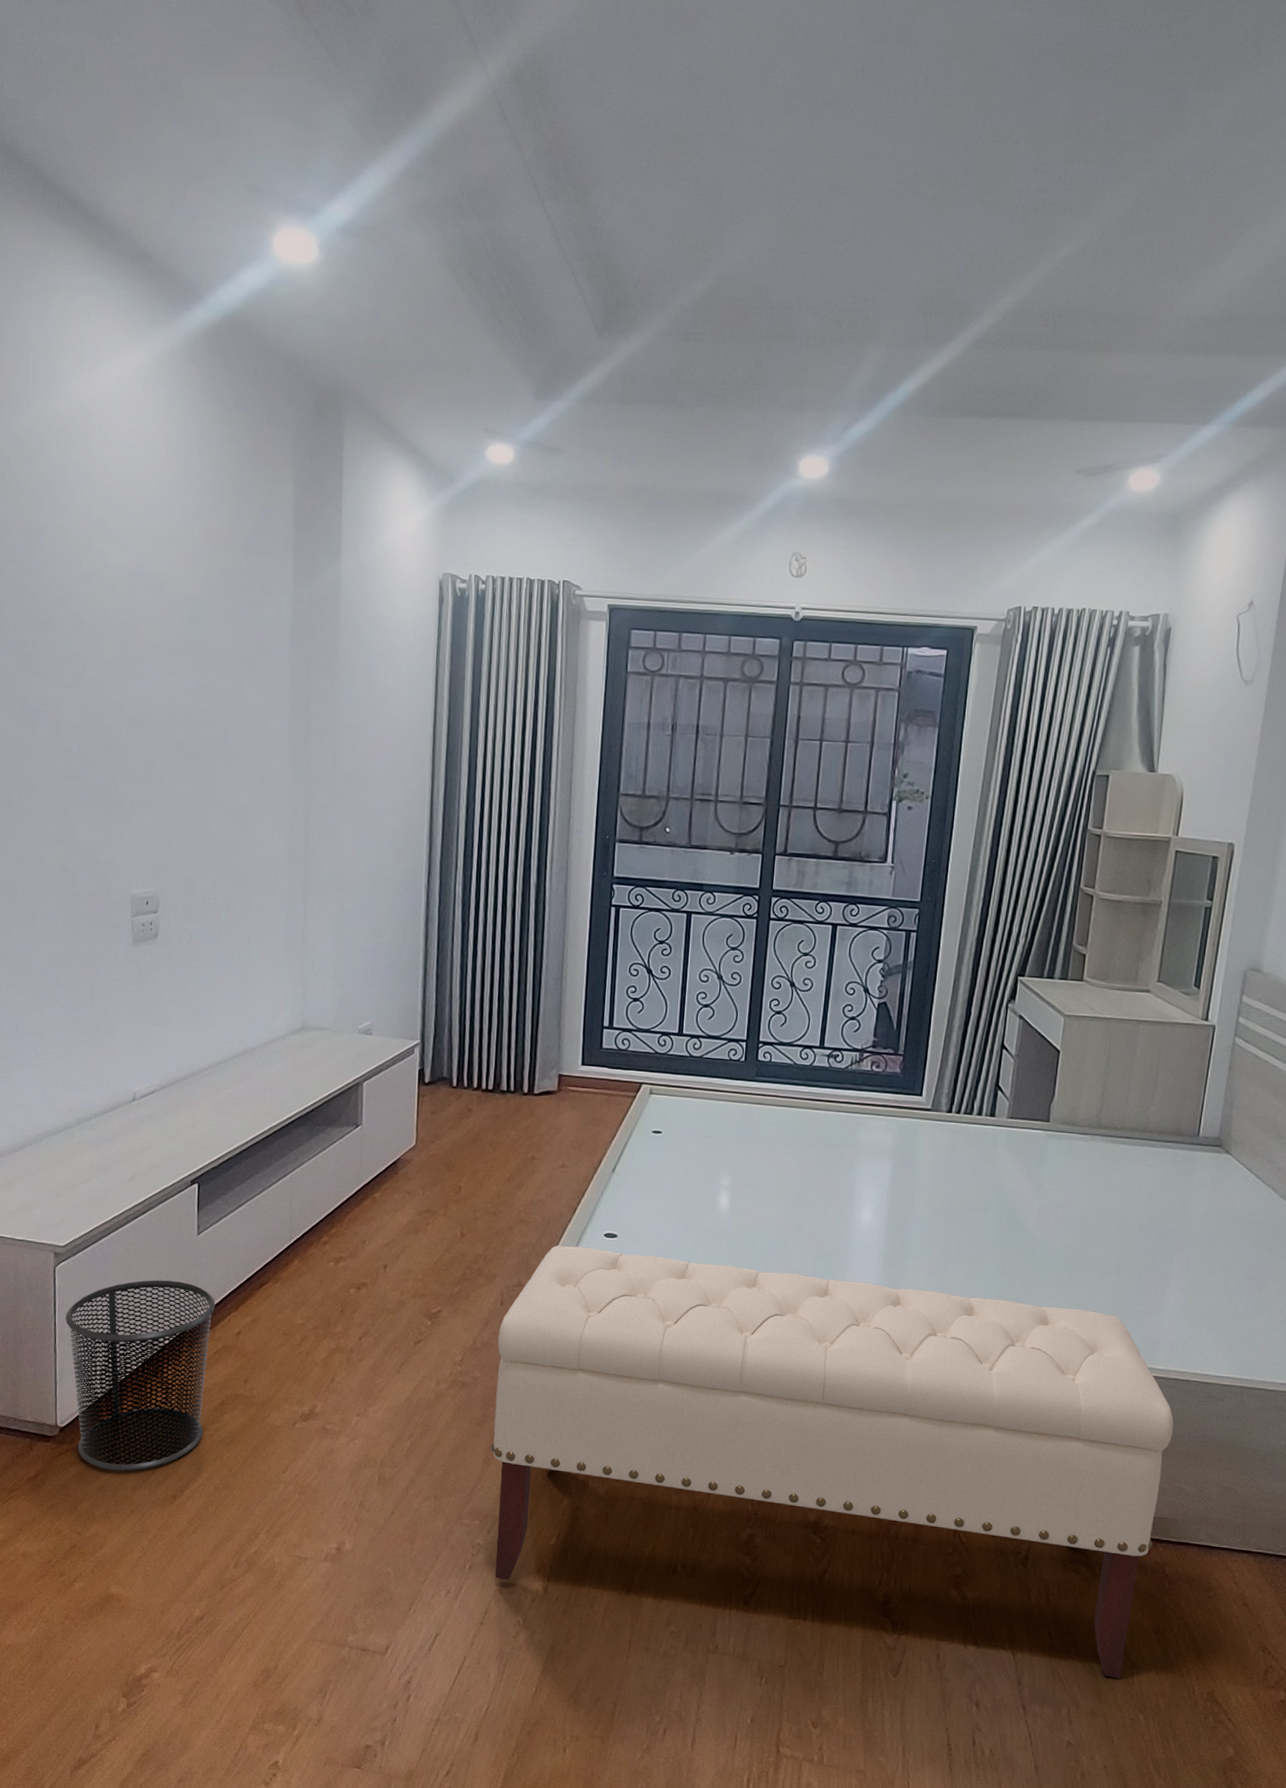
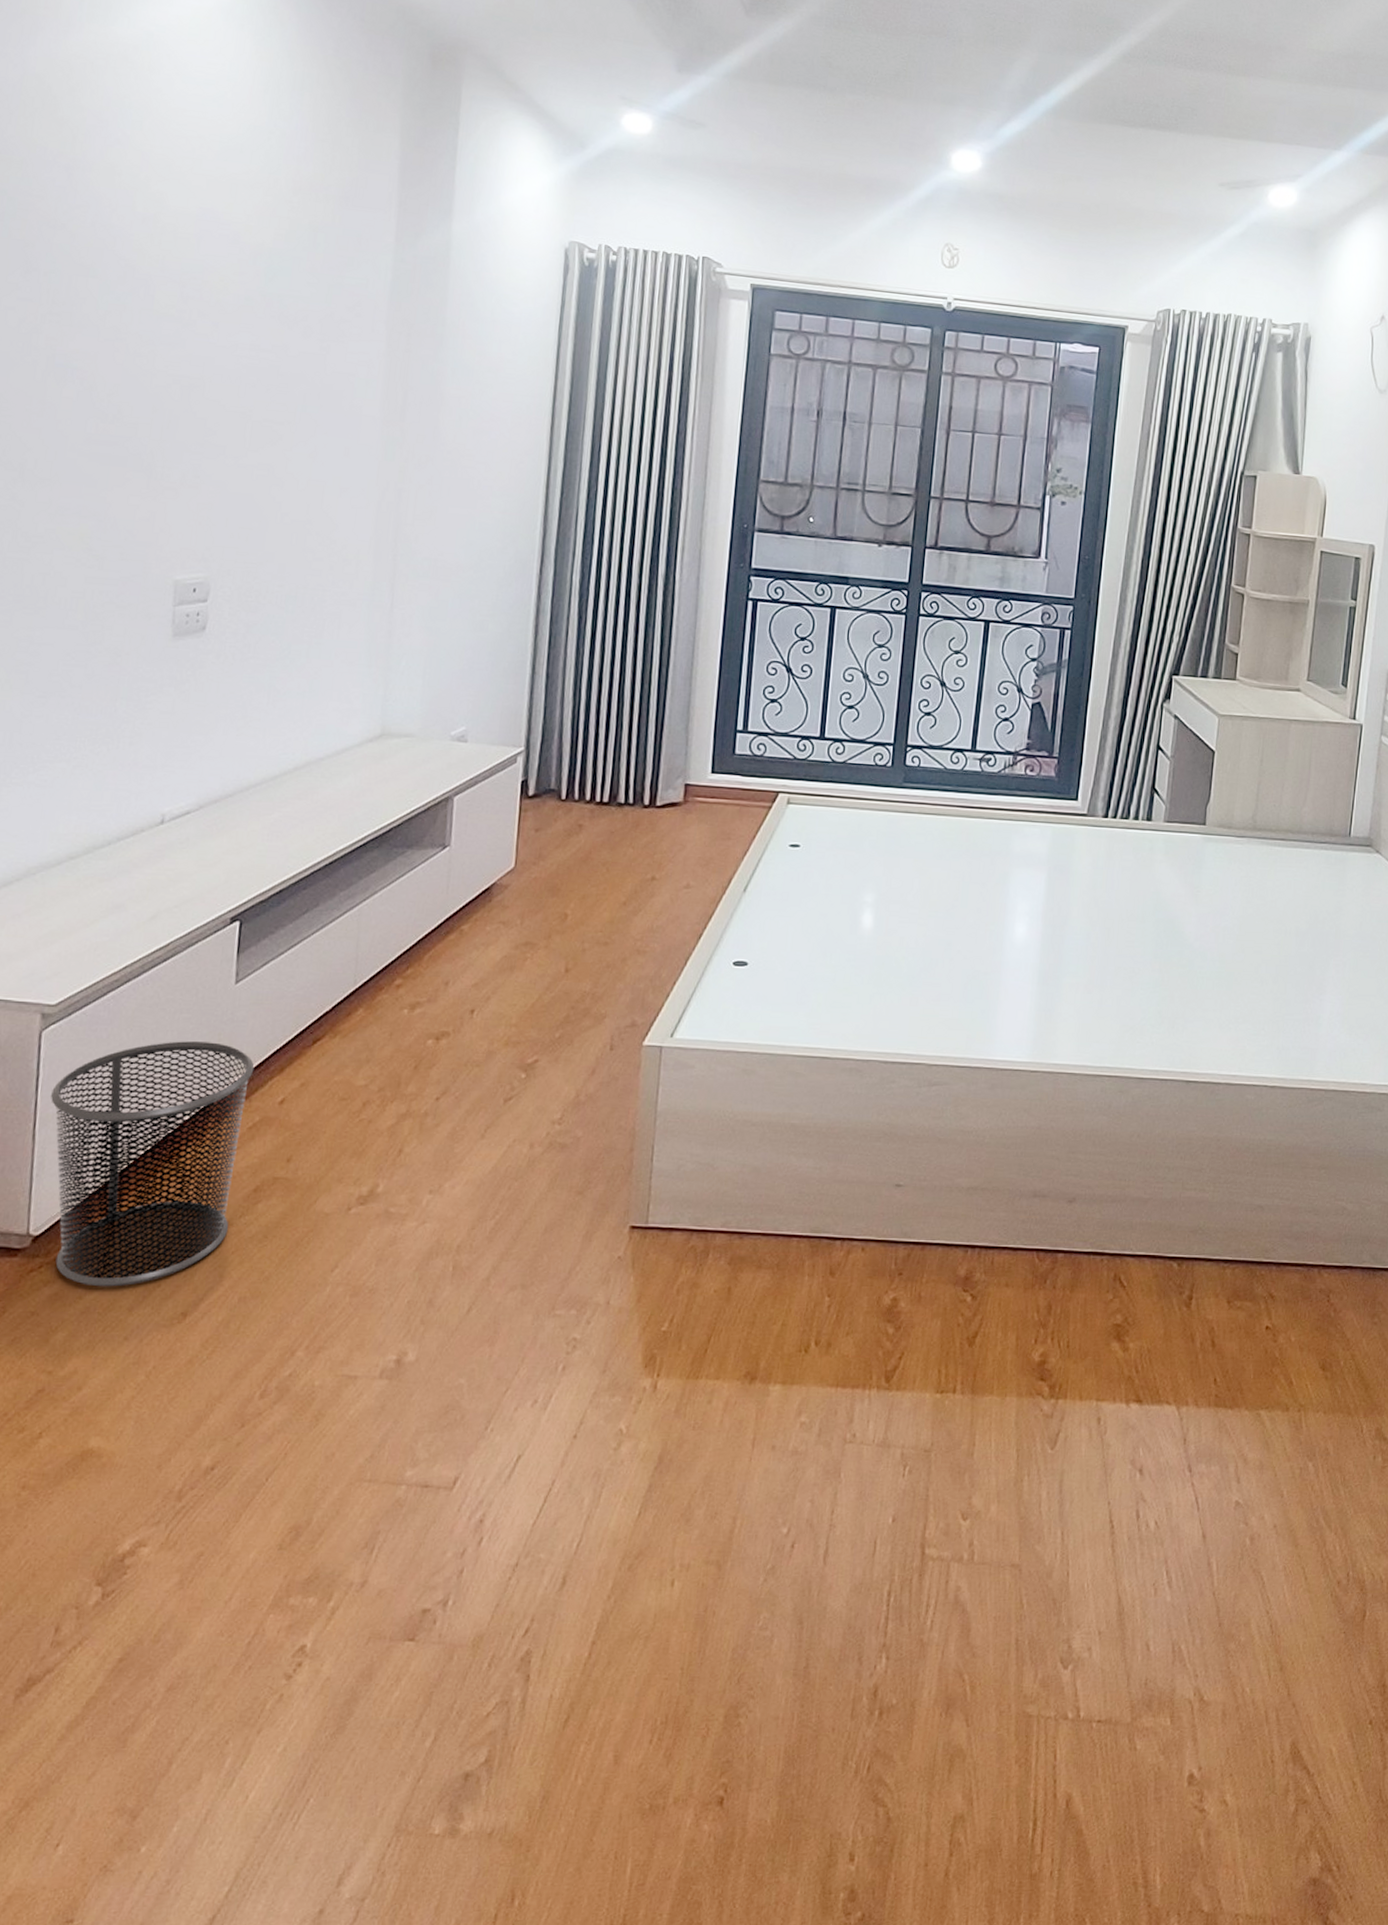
bench: present [490,1245,1174,1678] -> none [592,977,1335,1424]

